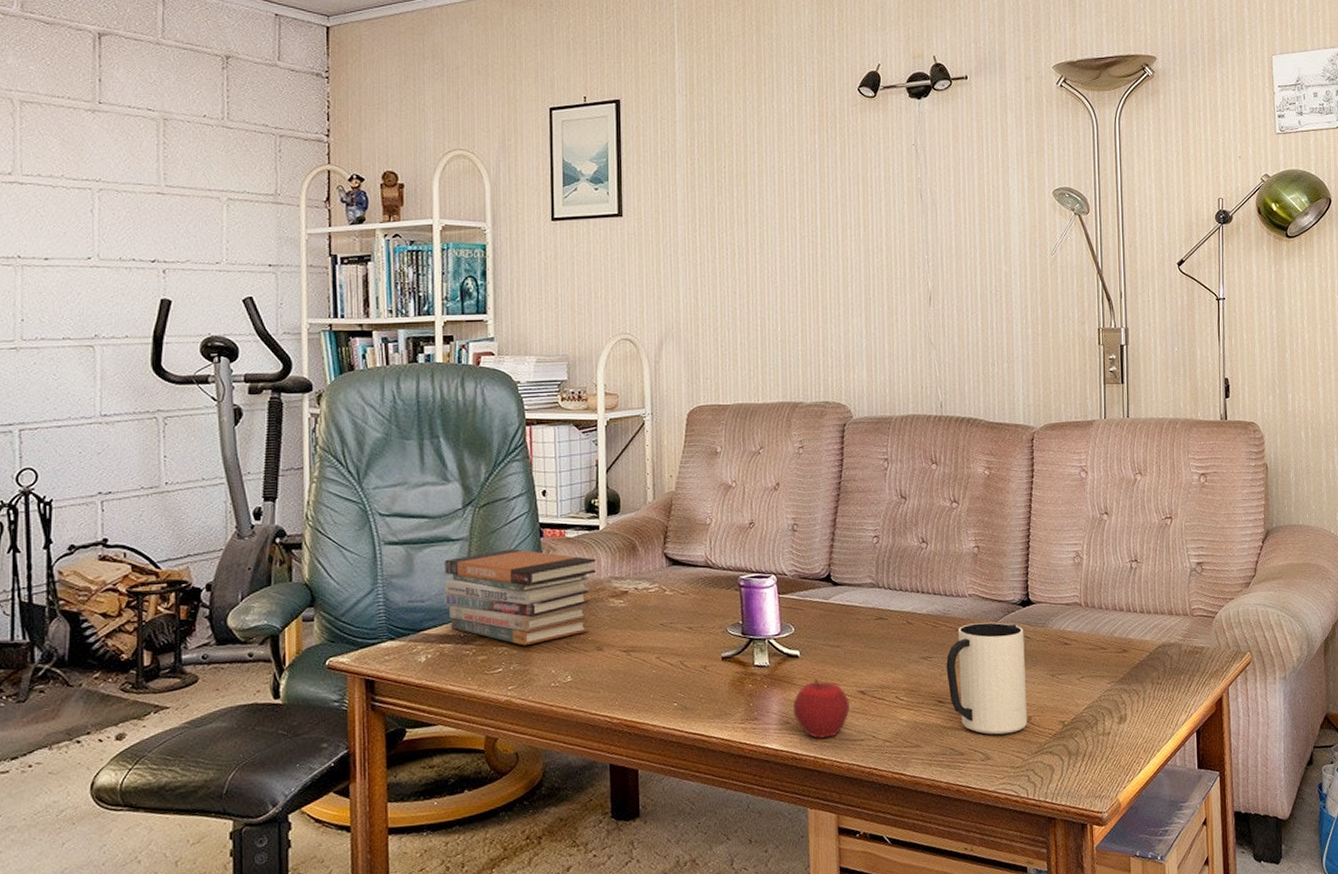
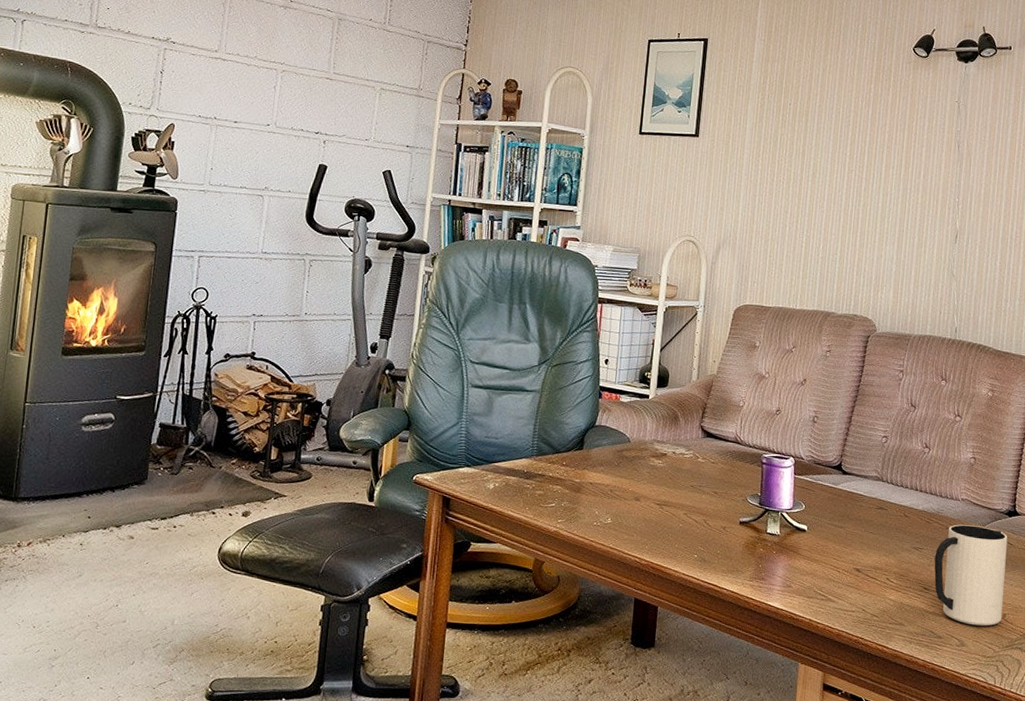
book stack: present [444,549,597,646] -> none [514,404,643,488]
apple: present [793,679,851,739] -> none [796,553,847,605]

